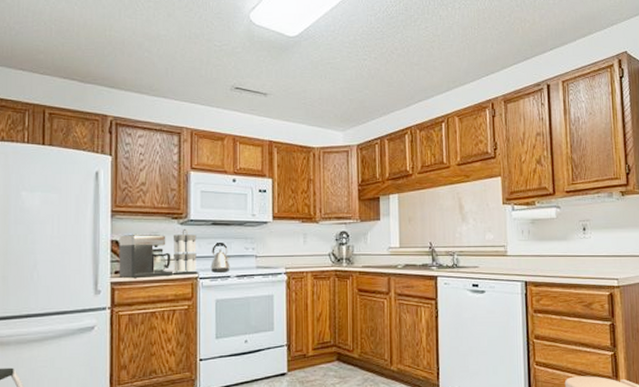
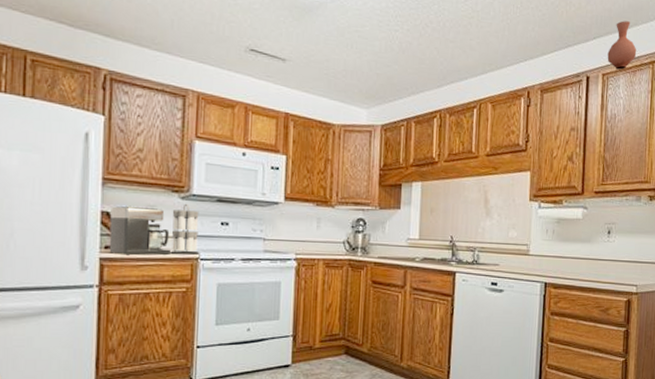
kettle: present [210,243,230,274] -> none [213,222,236,256]
vase: none [565,31,594,76] -> present [607,21,637,70]

